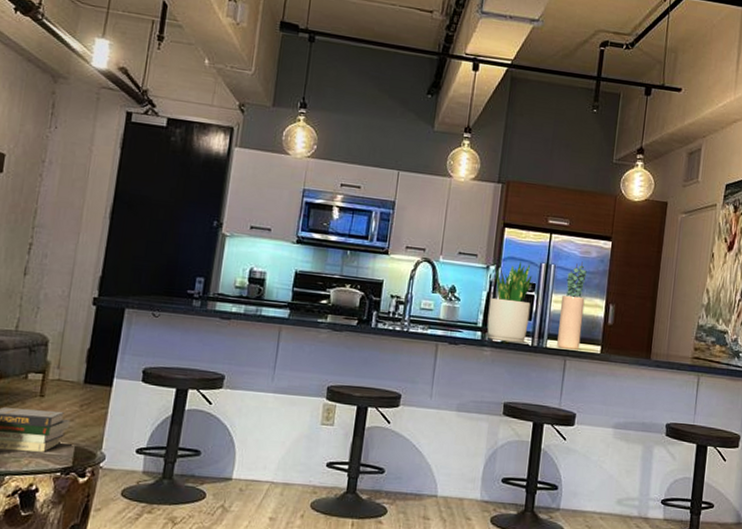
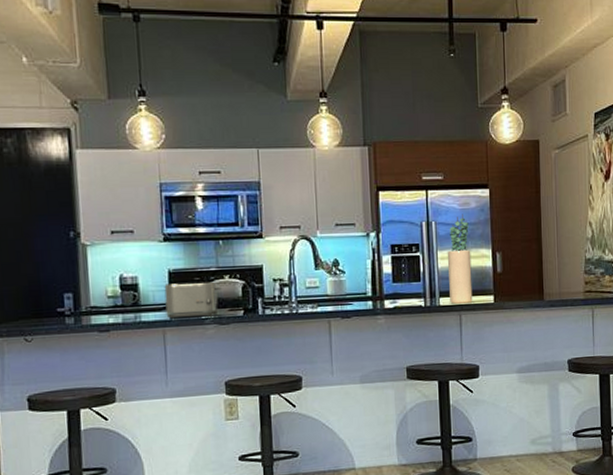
toaster: none [285,283,341,322] -> present [164,281,222,319]
planter: present [487,261,535,343] -> none [375,223,418,307]

